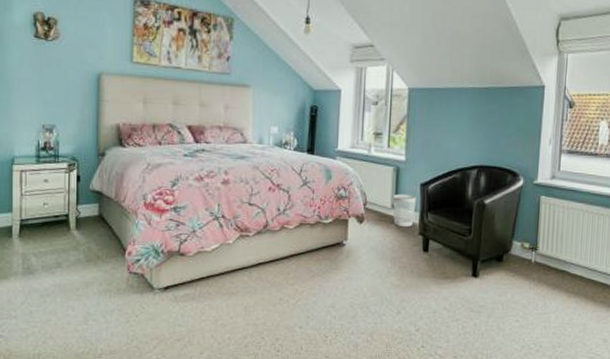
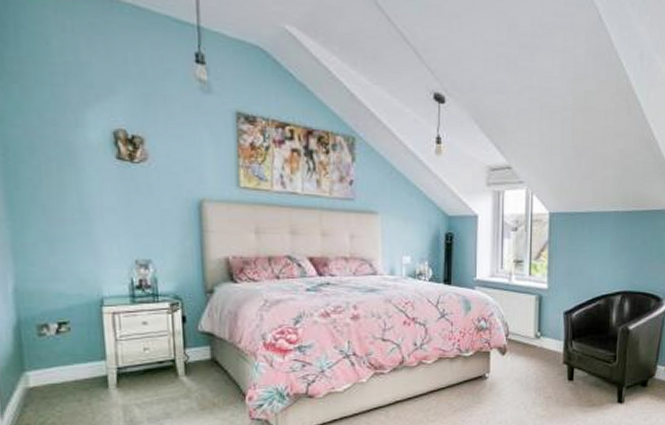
wastebasket: present [393,193,416,227] -> none [536,323,560,356]

